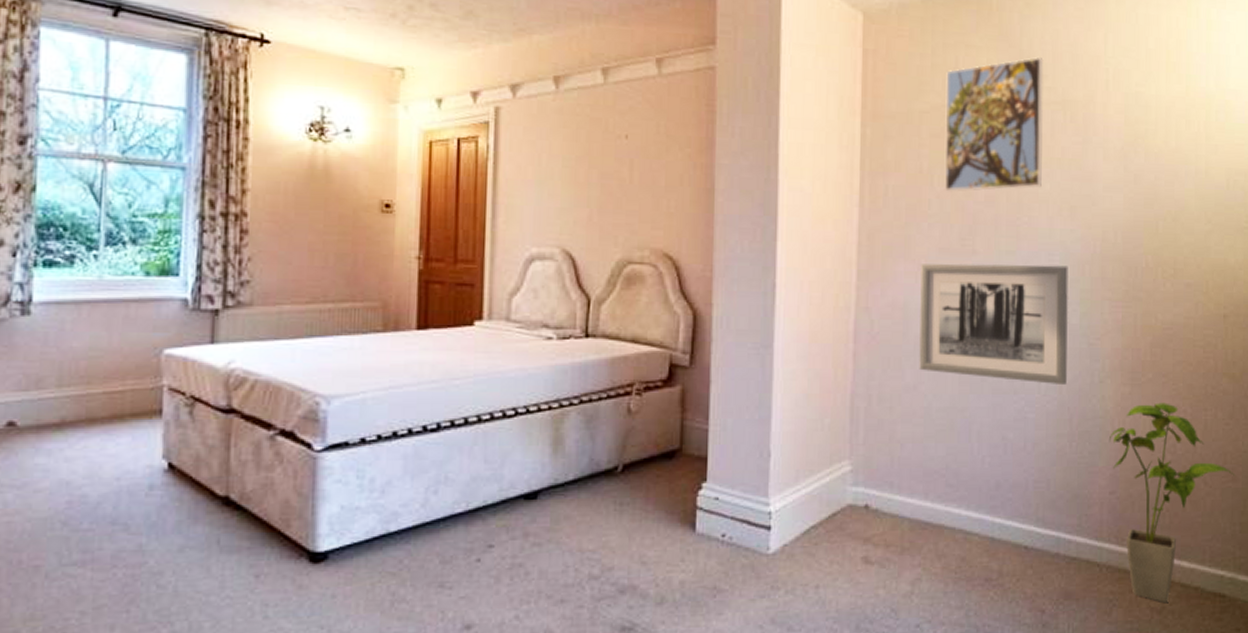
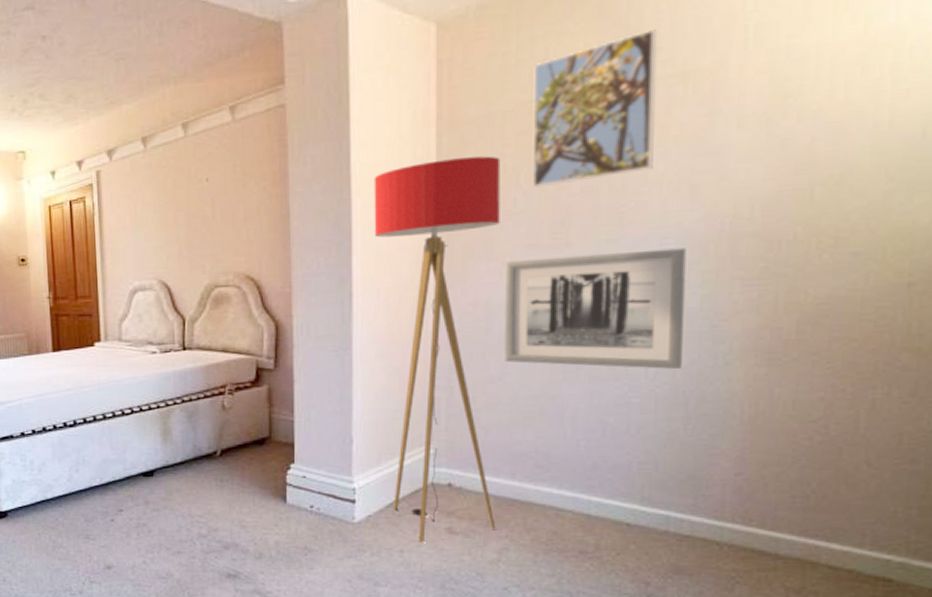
floor lamp: none [799,150,918,577] -> present [374,156,501,543]
house plant: present [1108,402,1236,604] -> none [735,382,915,584]

